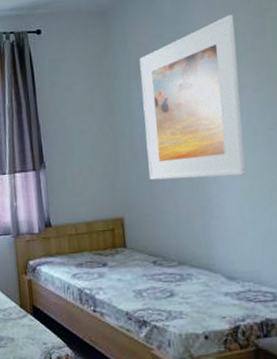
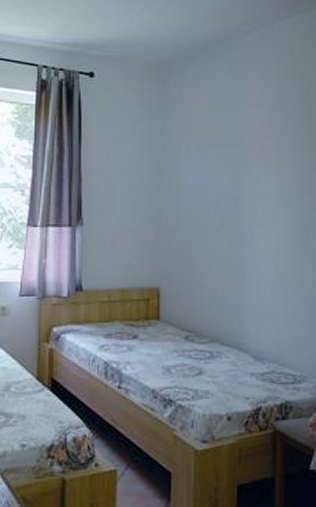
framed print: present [139,14,246,181] -> none [190,95,285,255]

